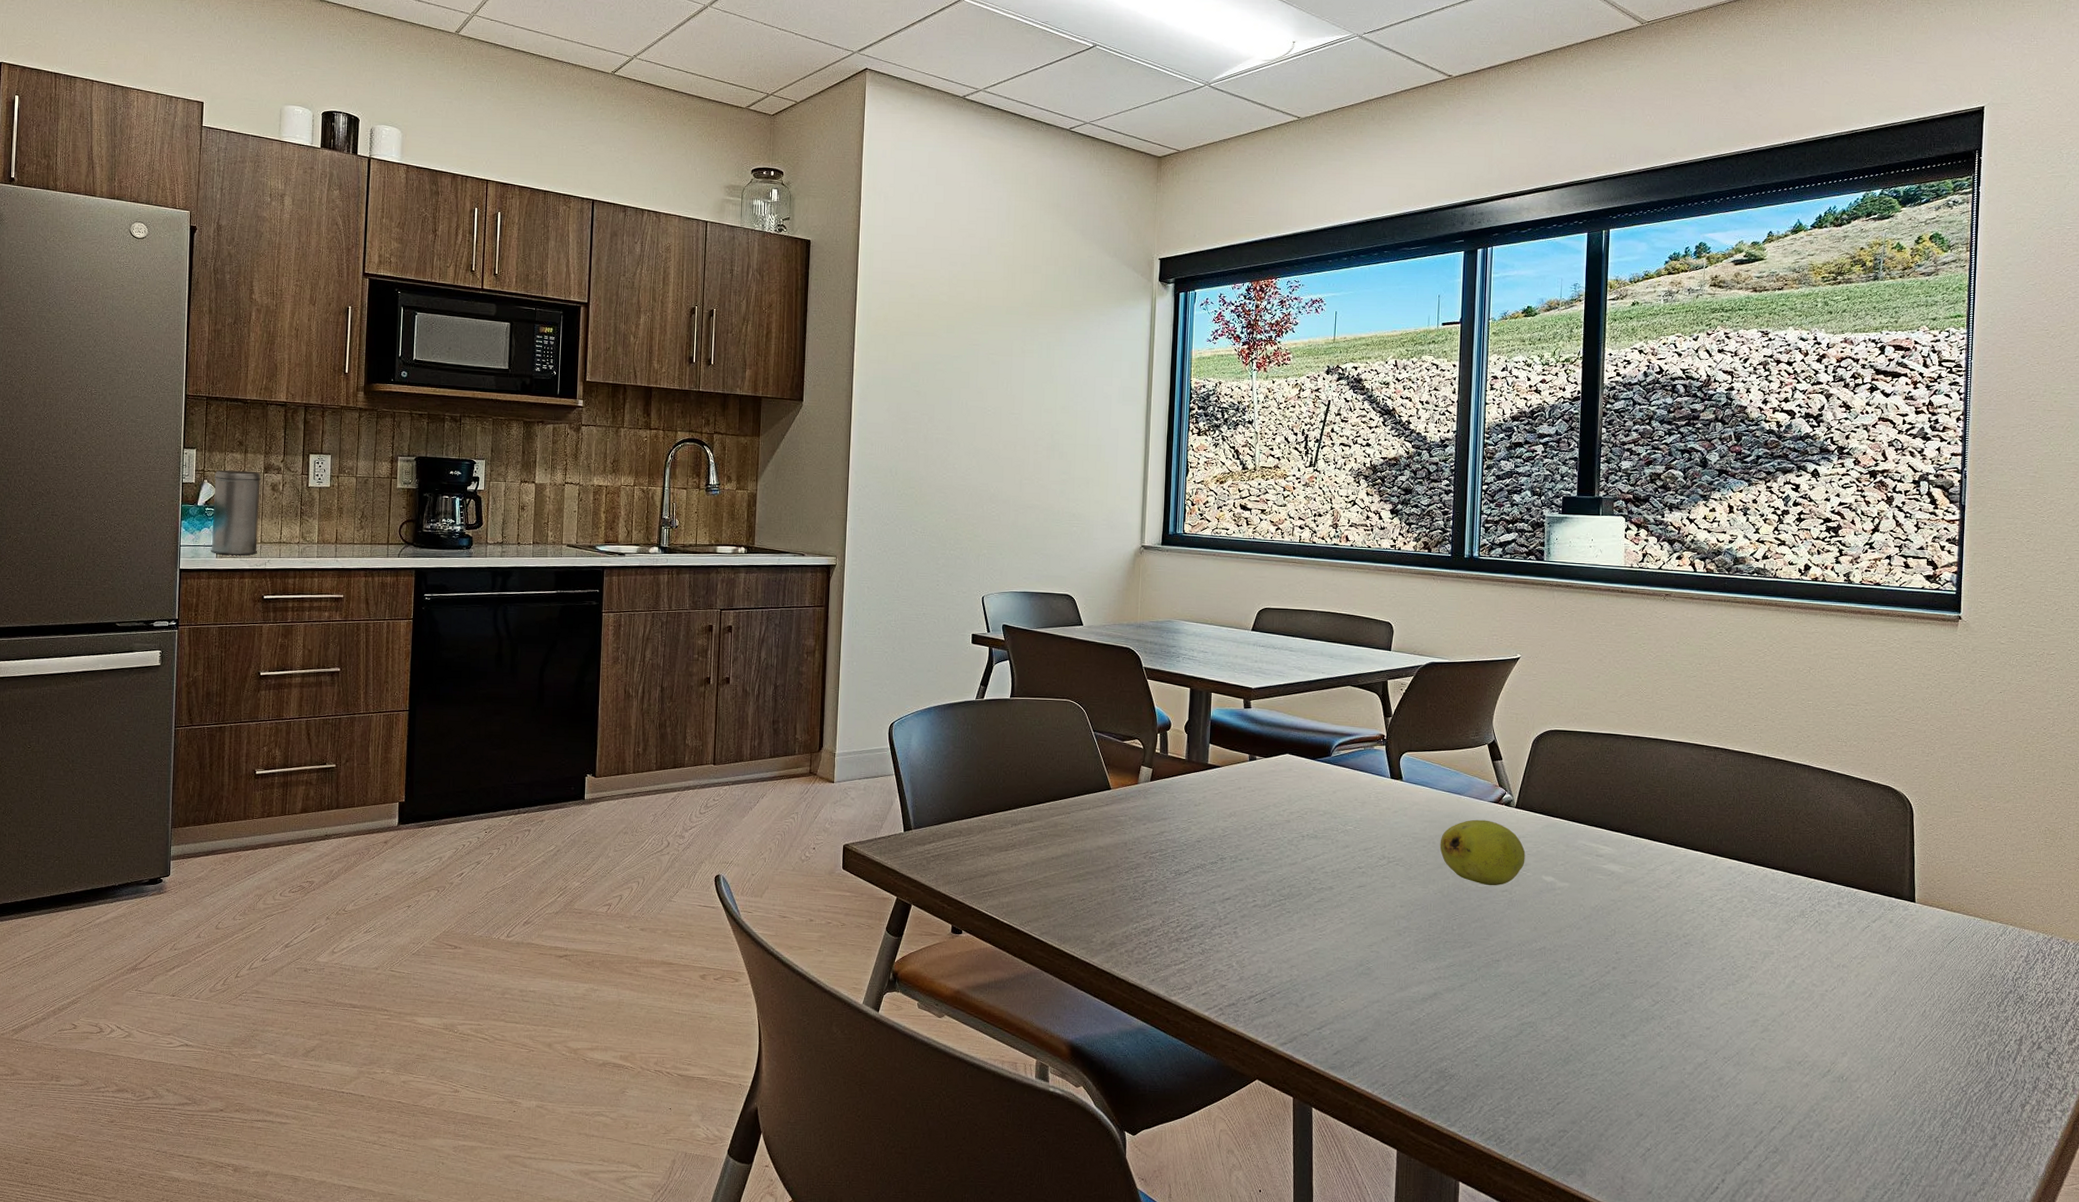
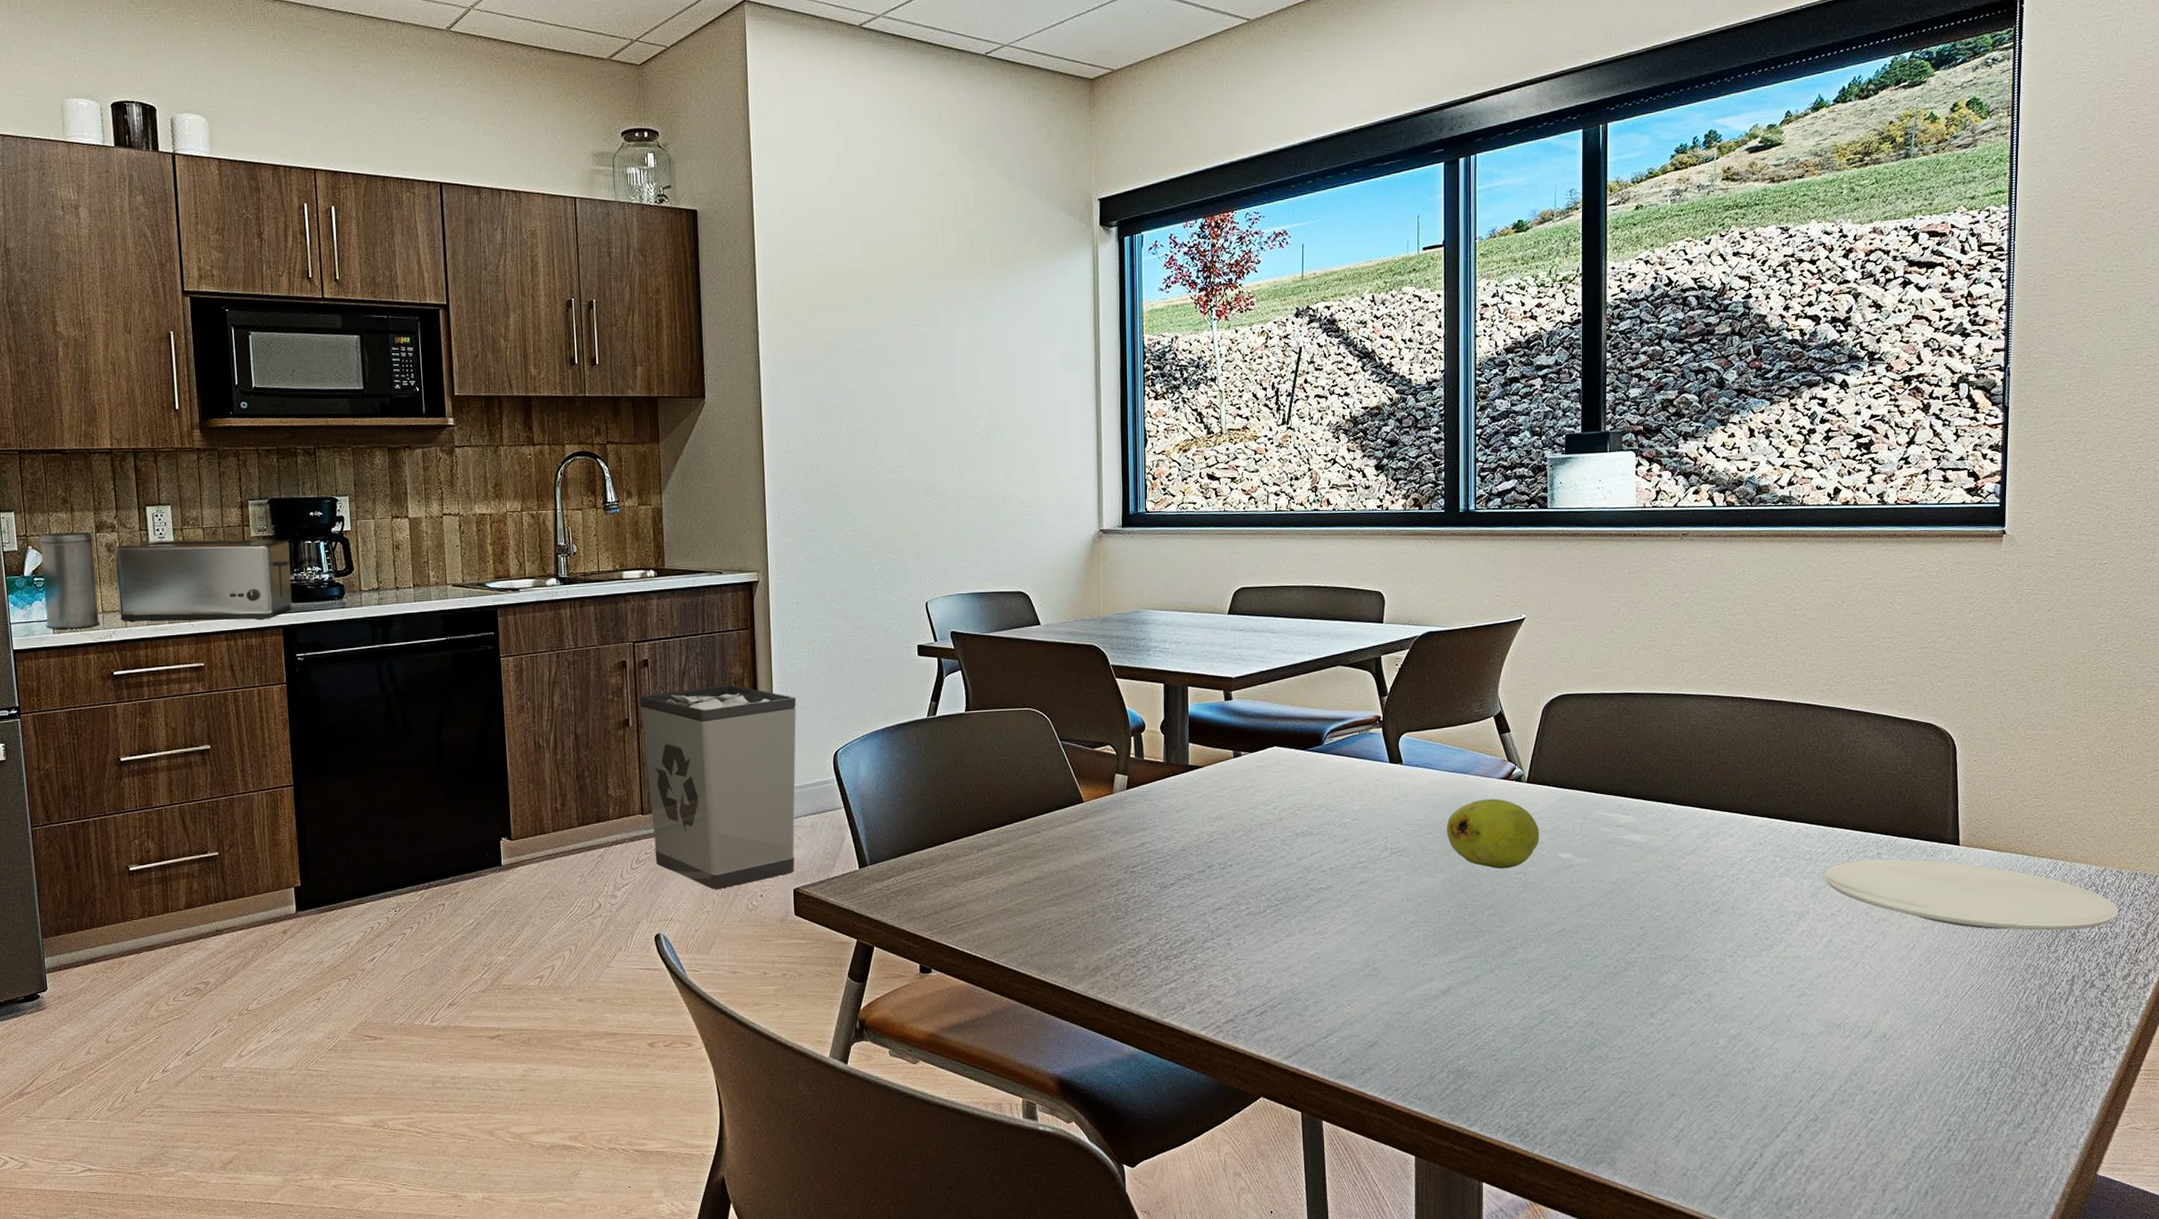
toaster: none [275,483,429,562] -> present [115,539,292,622]
recycling bin: none [721,654,861,839] -> present [640,684,797,889]
plate: none [1787,908,2065,992] -> present [1823,859,2119,931]

